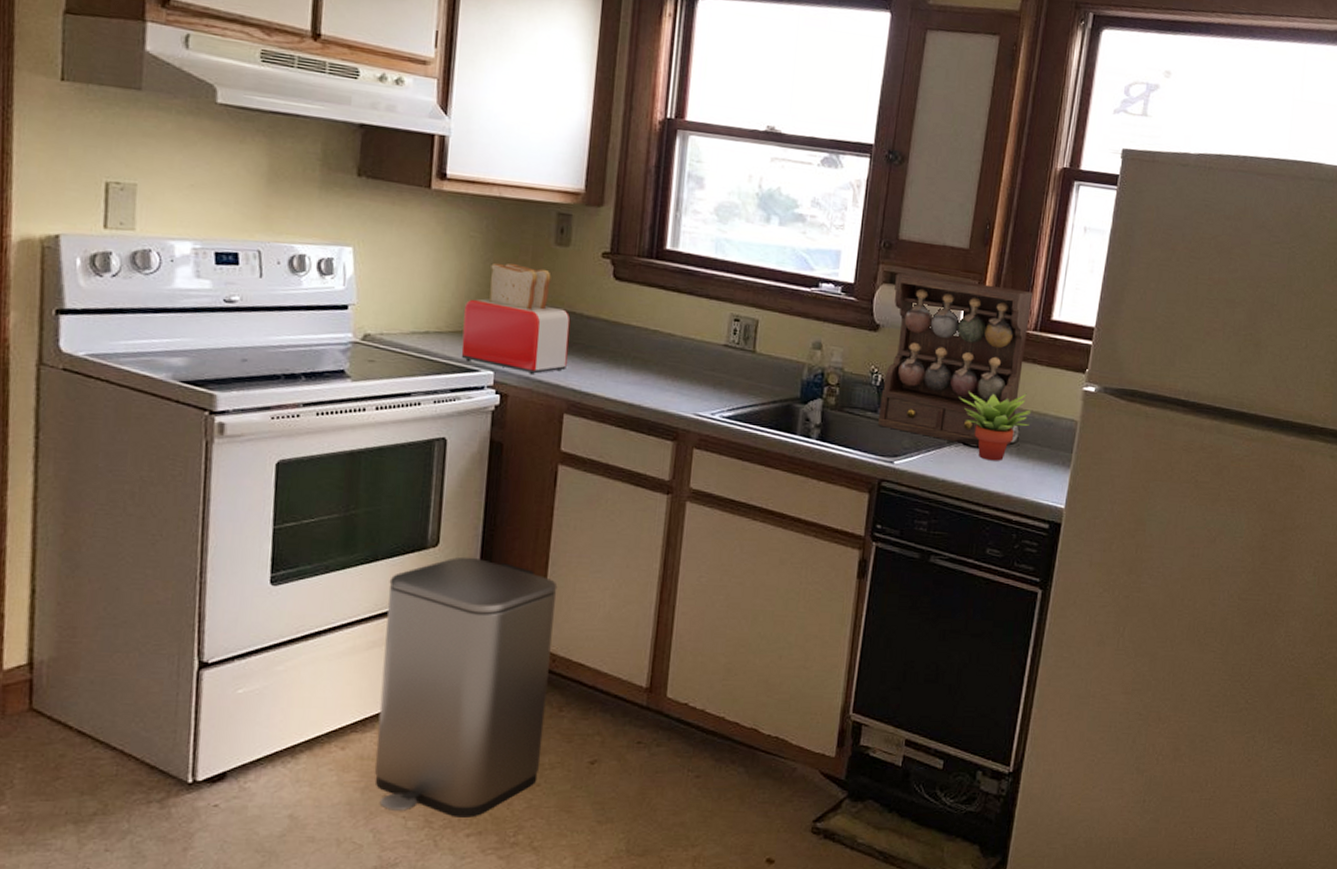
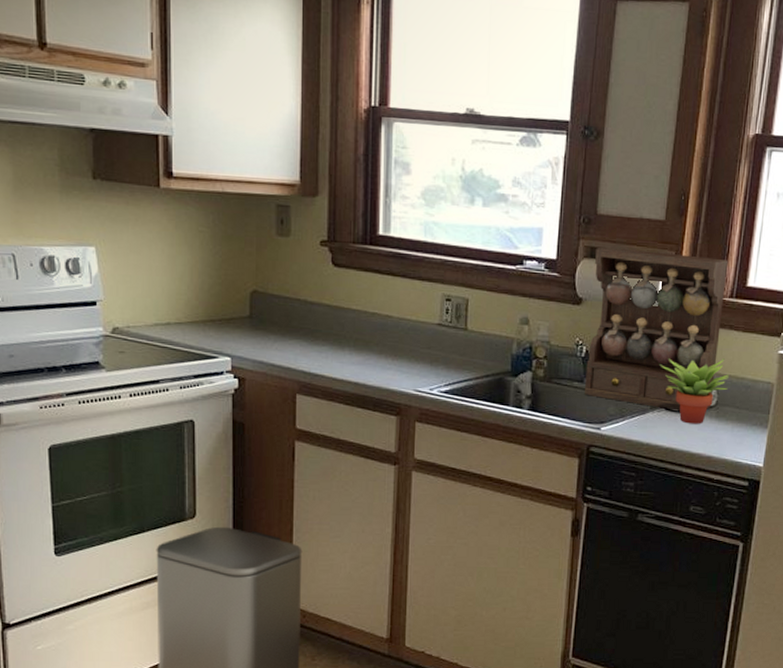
toaster: present [461,262,571,376] -> none [200,254,296,360]

